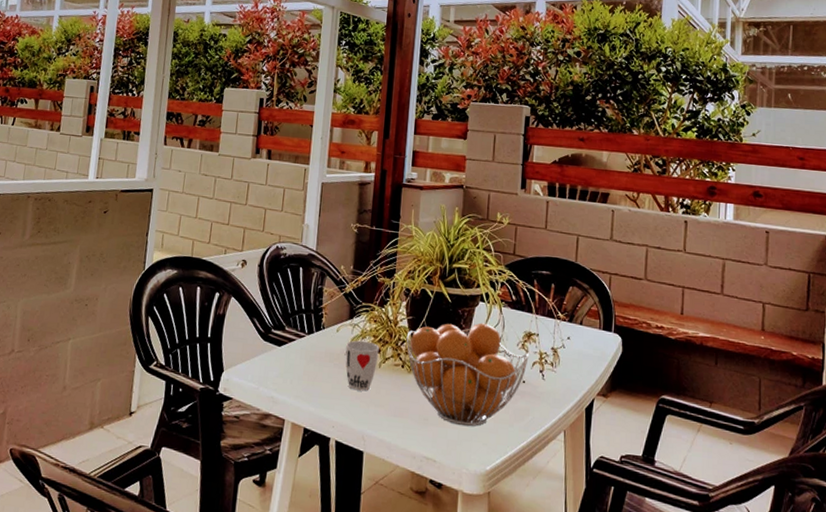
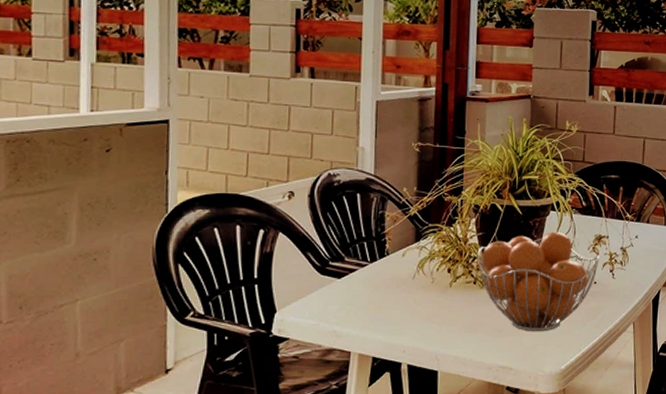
cup: present [345,340,379,391] -> none [413,262,449,313]

